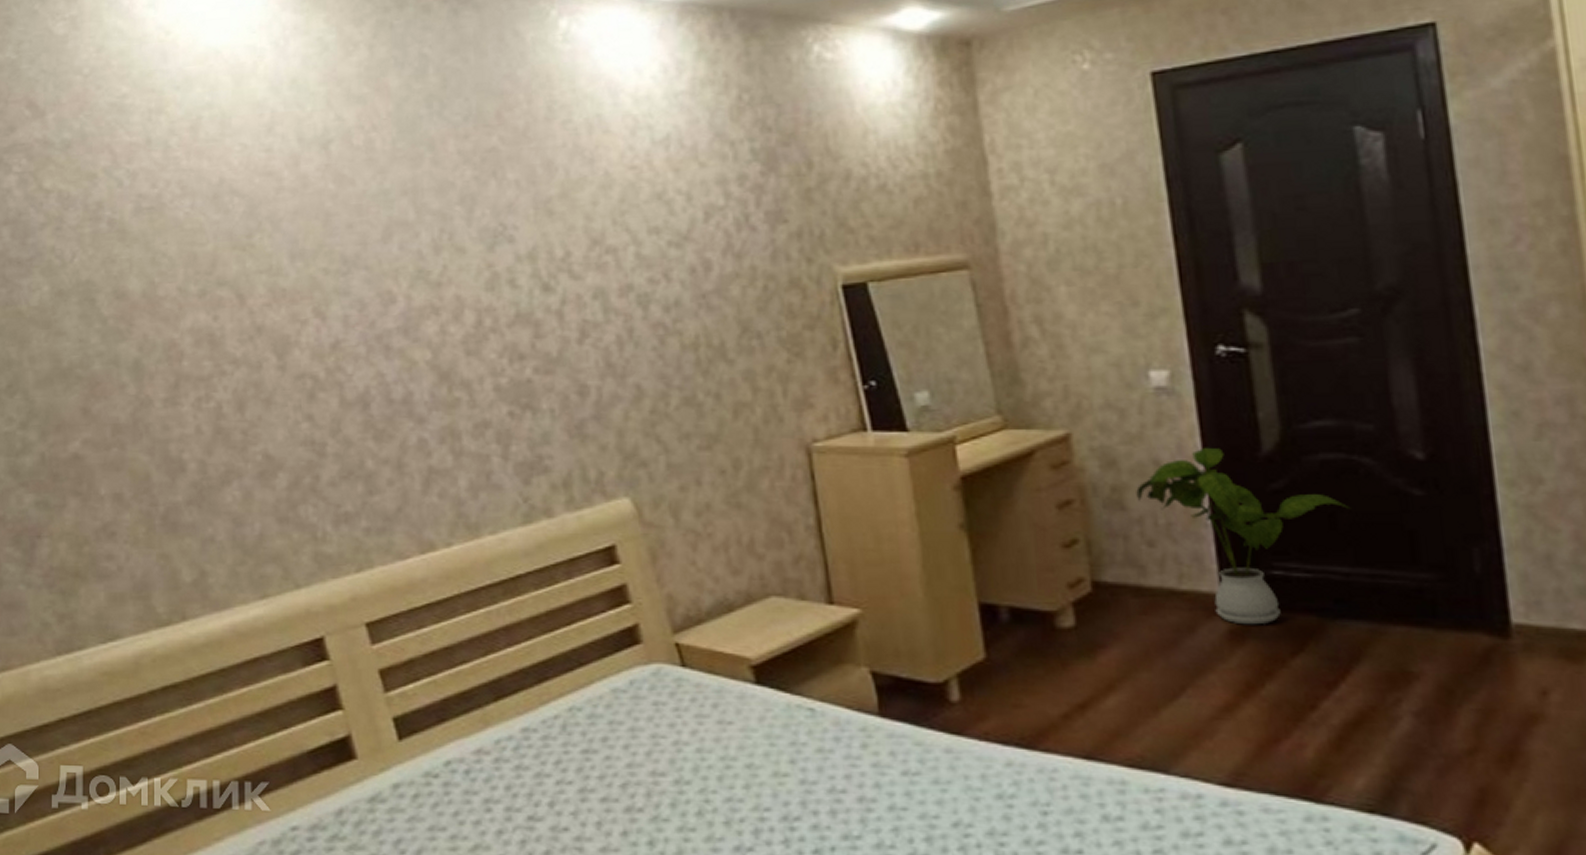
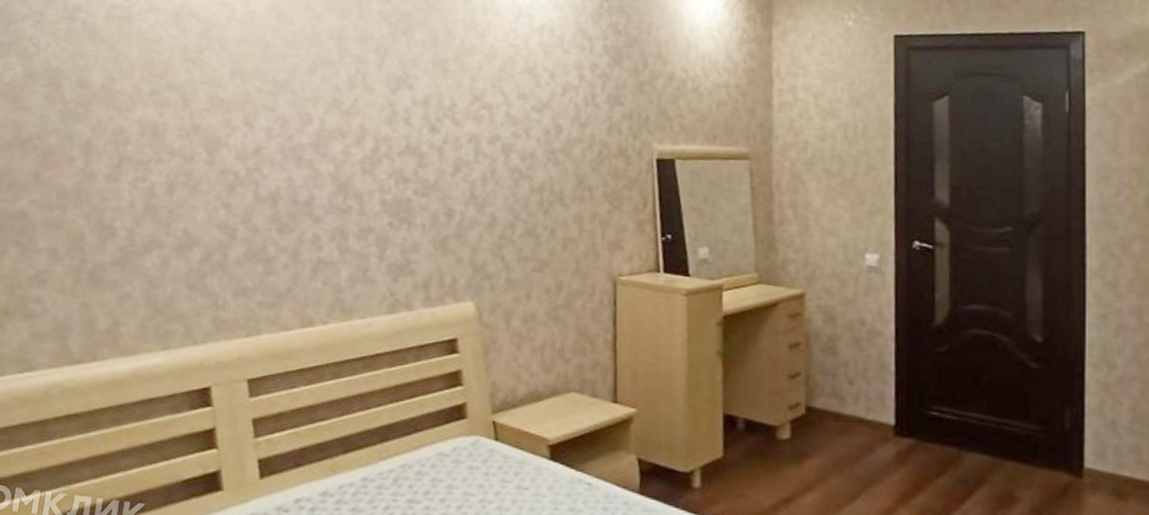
house plant: present [1136,447,1351,625] -> none [845,315,990,451]

